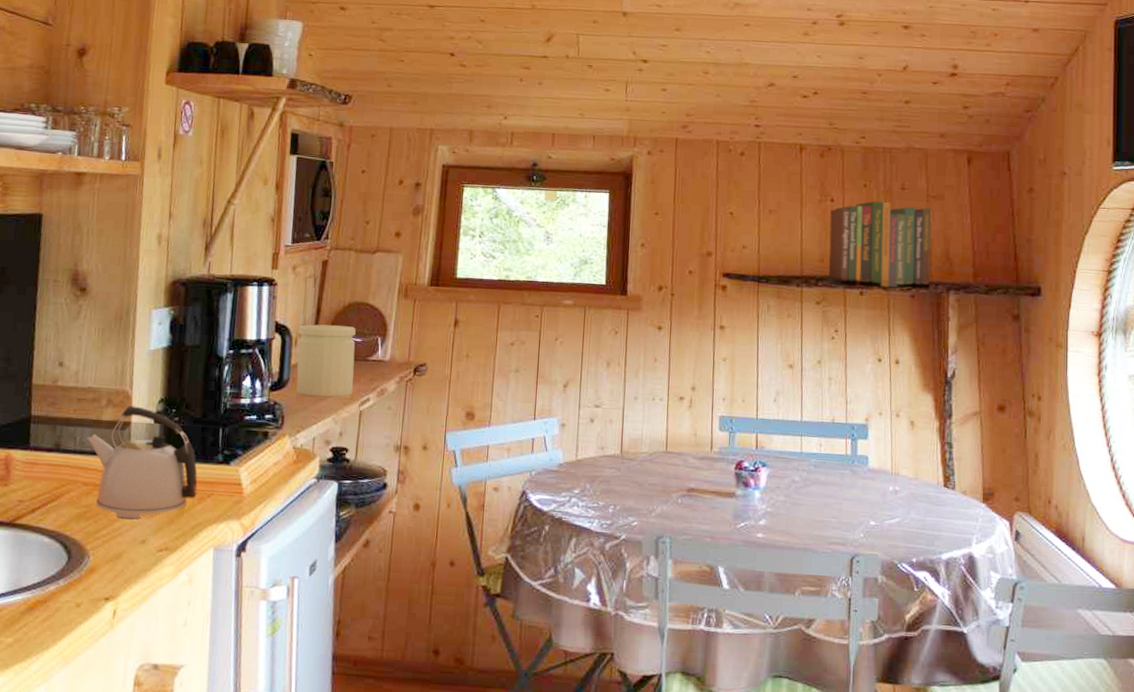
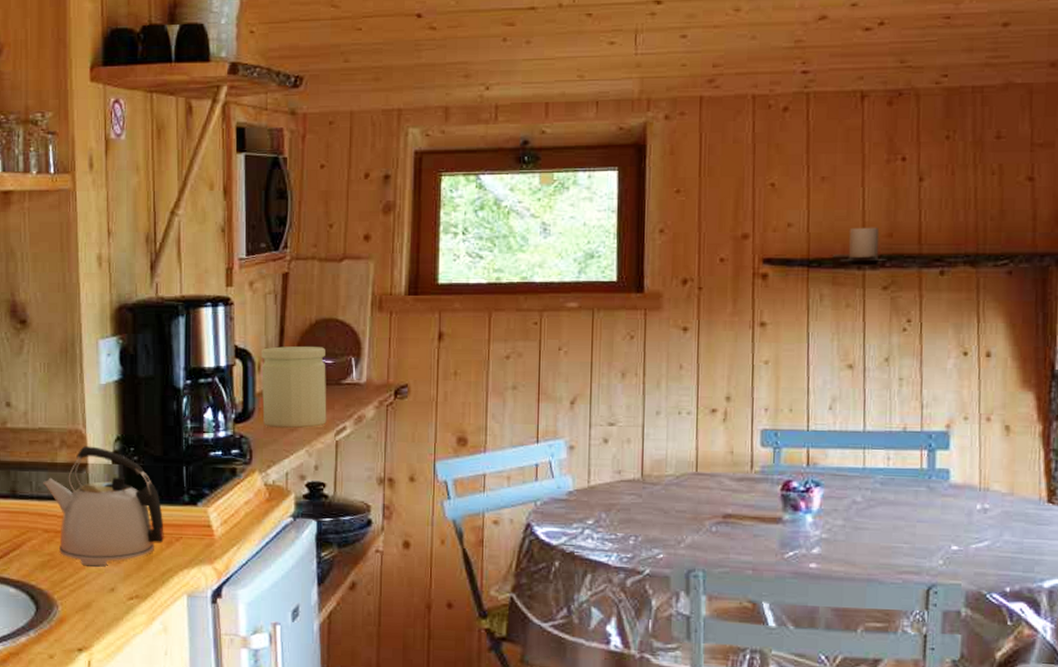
candle: none [783,252,820,284] -> present [840,227,887,266]
books: present [828,201,932,289] -> none [899,155,1037,265]

